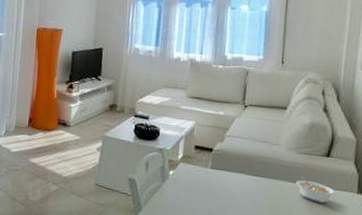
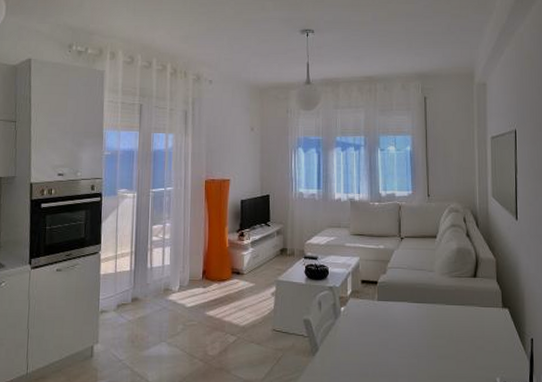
legume: present [296,176,335,203] -> none [452,298,484,321]

